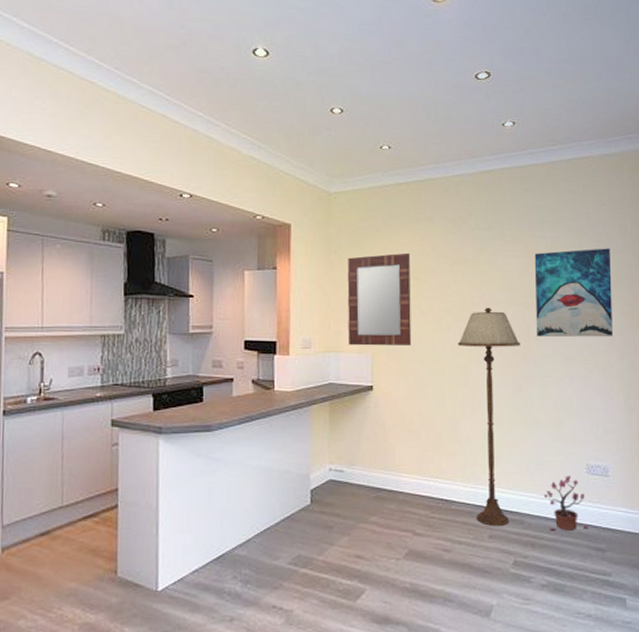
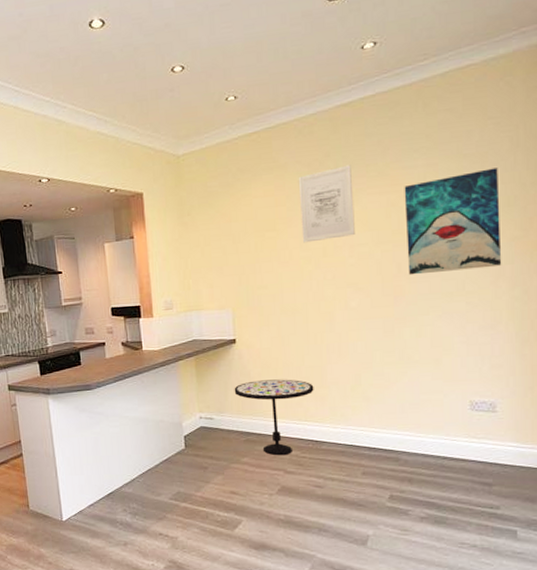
home mirror: present [347,252,411,346] -> none [201,204,271,303]
side table: none [367,432,447,515] -> present [234,379,314,456]
wall art: none [442,226,491,295] -> present [298,165,355,243]
floor lamp: present [458,307,520,526] -> none [321,250,390,464]
potted plant: present [544,476,589,531] -> none [421,413,473,467]

